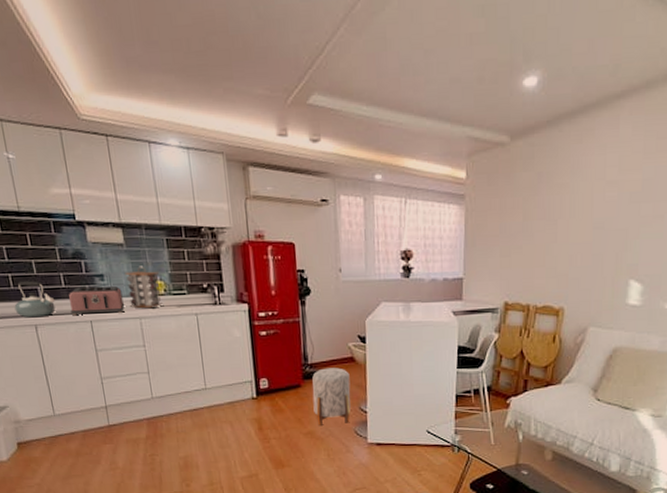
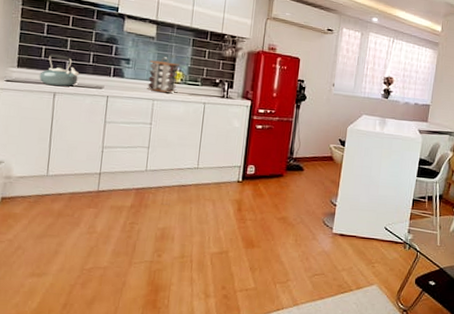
toaster: present [69,286,125,316] -> none [91,66,143,94]
stool: present [312,368,351,425] -> none [290,163,327,213]

